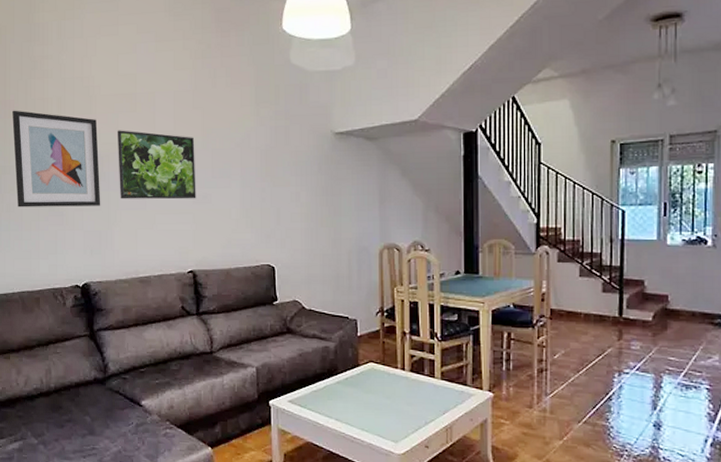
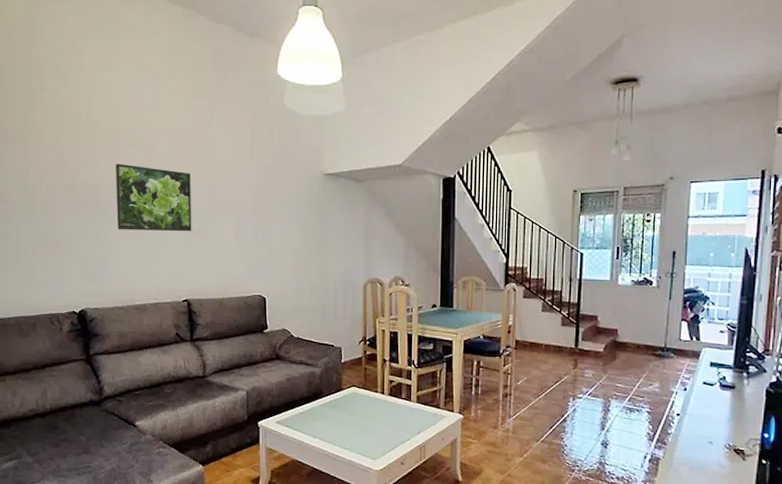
wall art: present [12,110,101,208] -> none [10,140,99,236]

